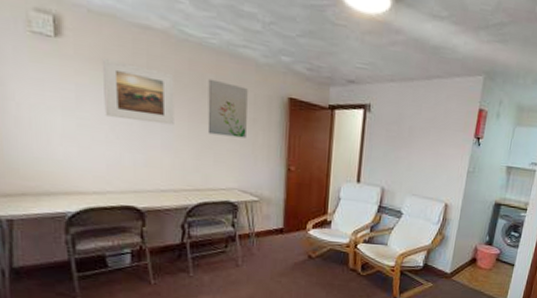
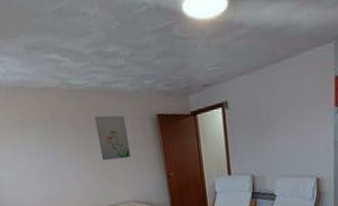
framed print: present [101,58,174,125] -> none [22,120,78,164]

